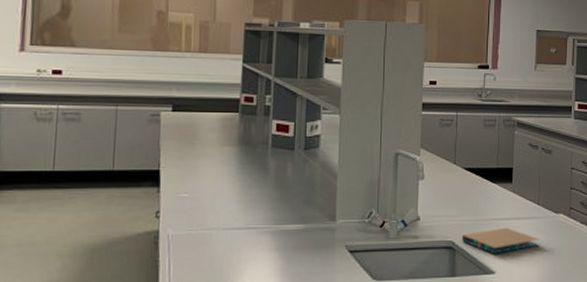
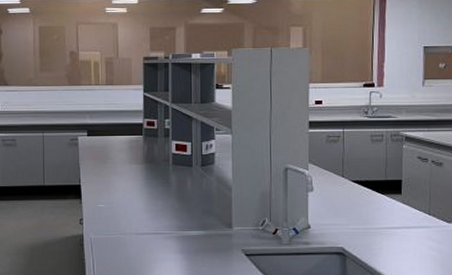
notebook: present [461,227,540,254] -> none [351,235,432,260]

